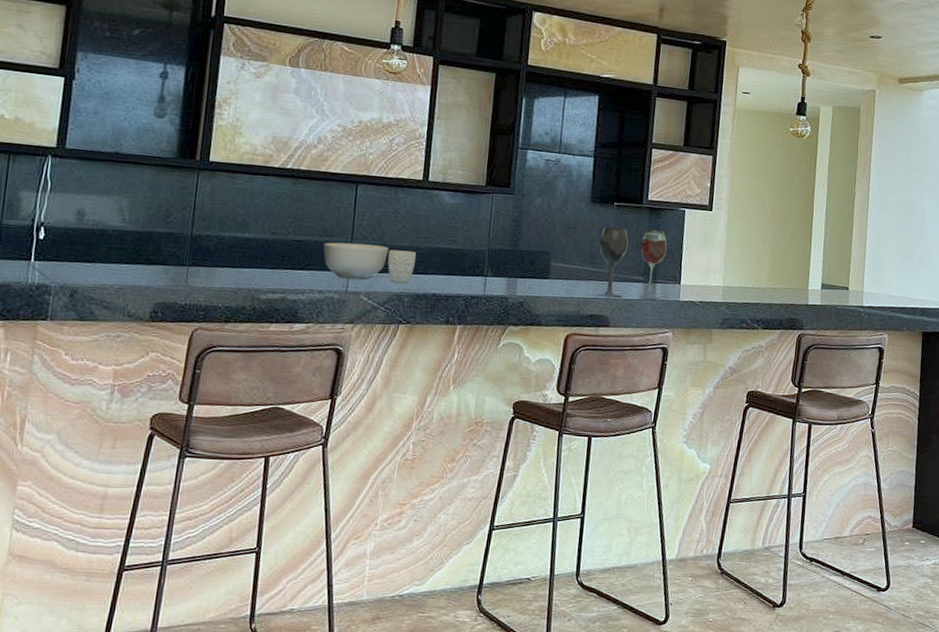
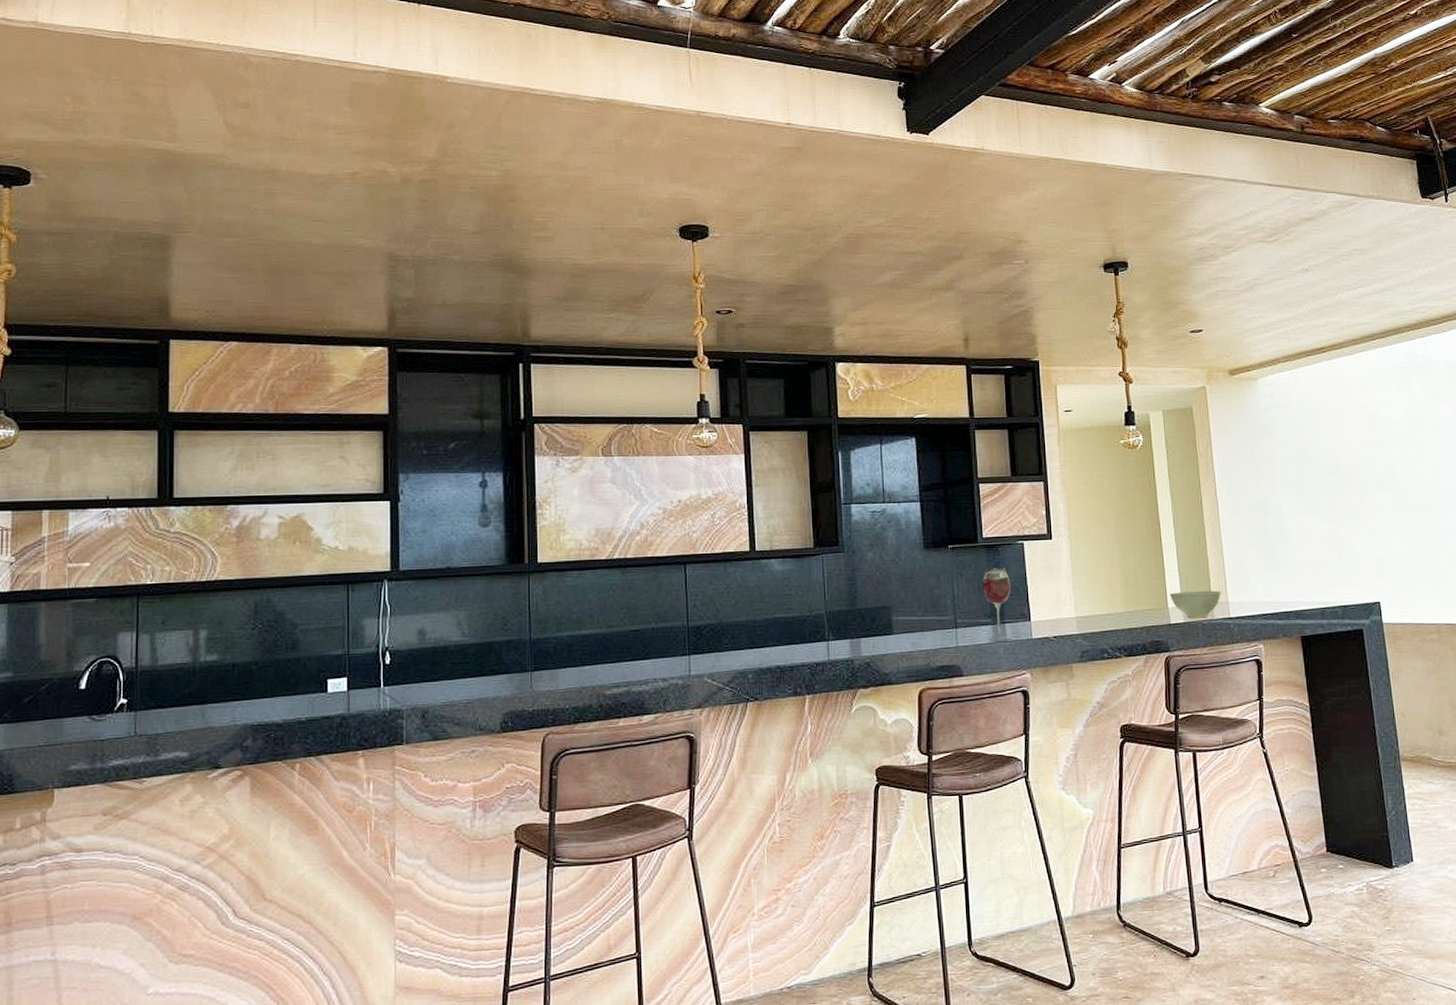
bowl: present [323,242,390,281] -> none [660,624,726,663]
cup: present [387,249,417,284] -> none [726,625,755,661]
wine glass: present [596,227,628,299] -> none [939,572,972,646]
bowl: none [811,276,859,304] -> present [1169,590,1222,619]

